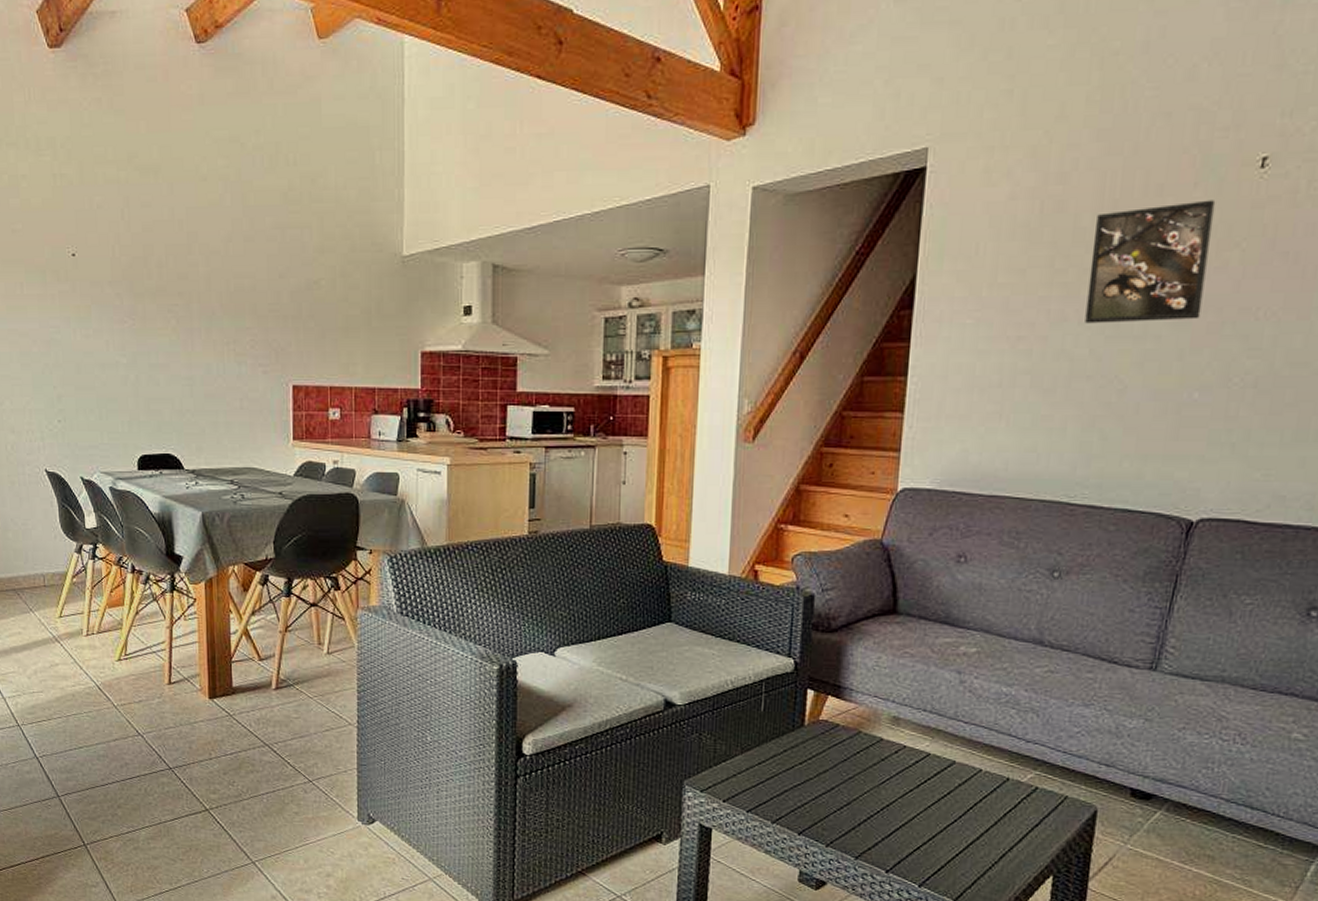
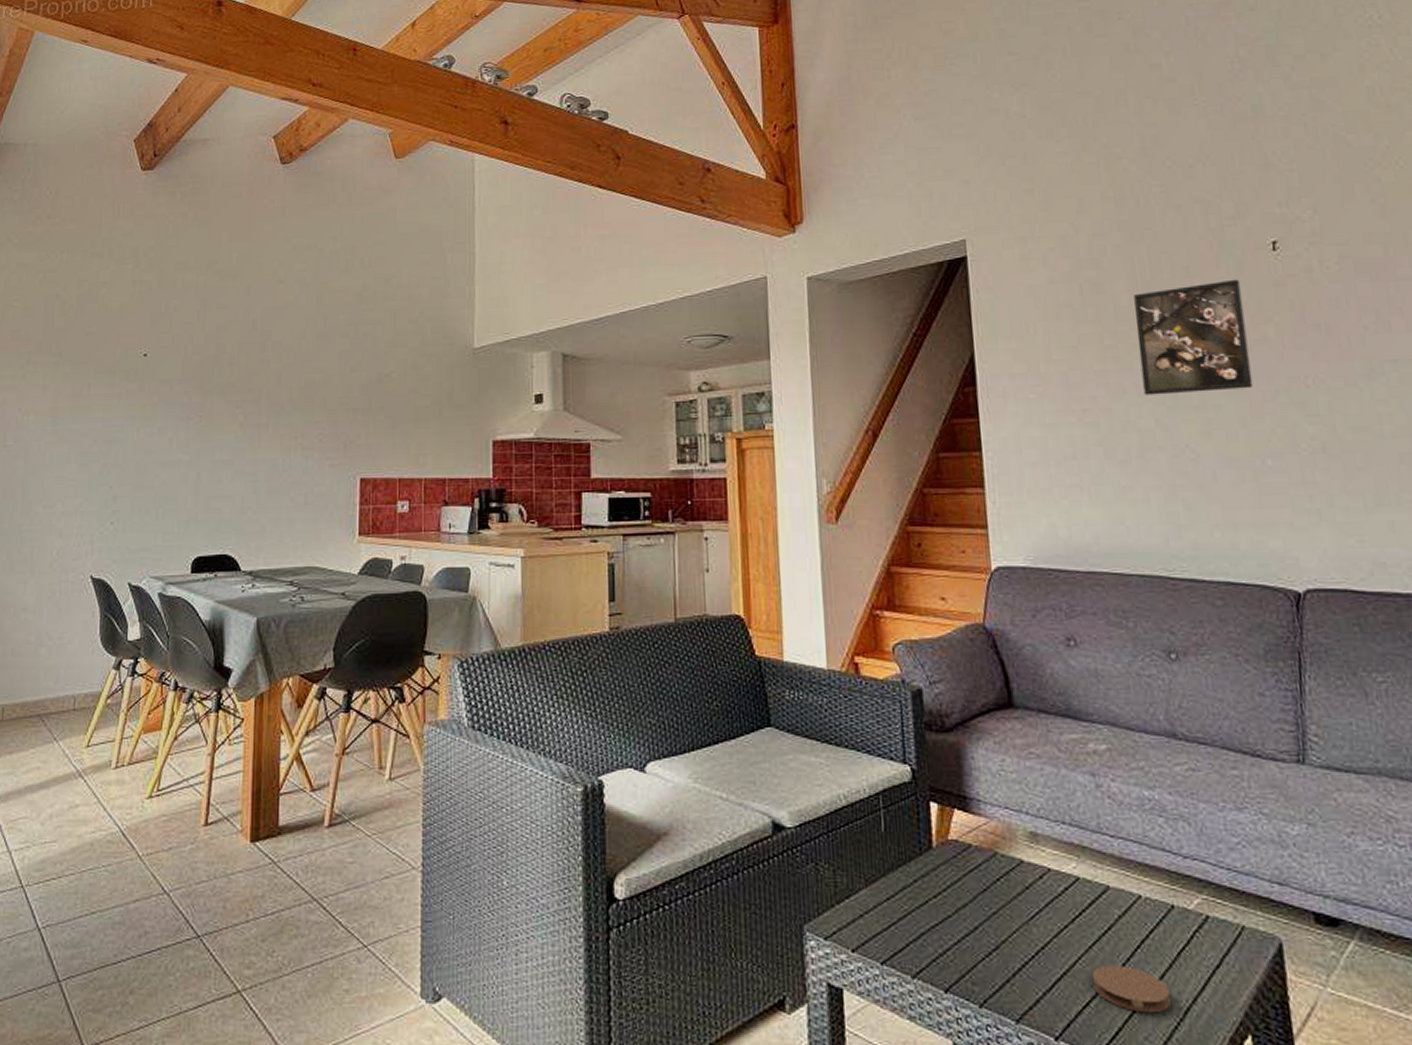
coaster: none [925,820,990,857] -> present [1091,964,1171,1014]

